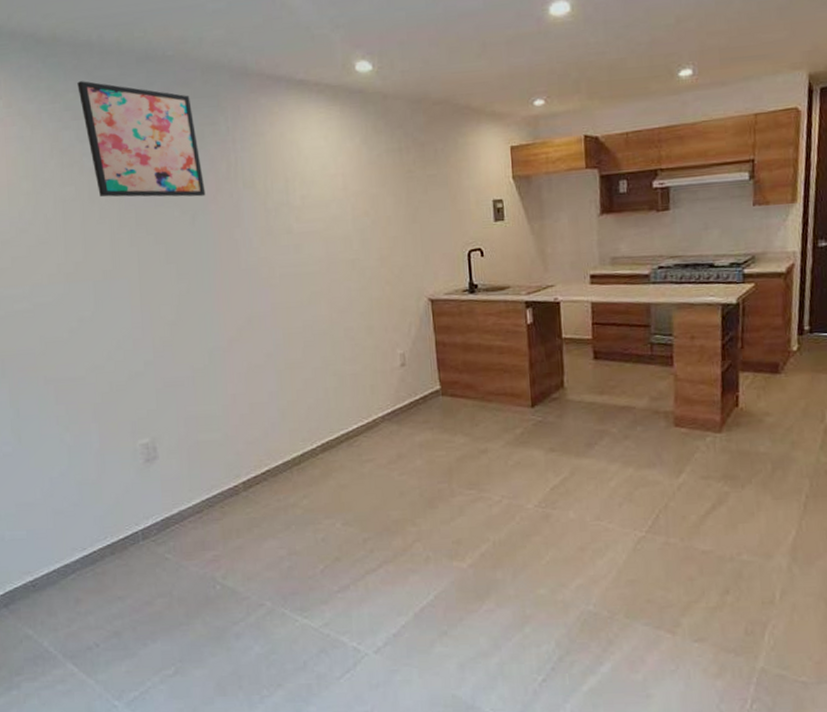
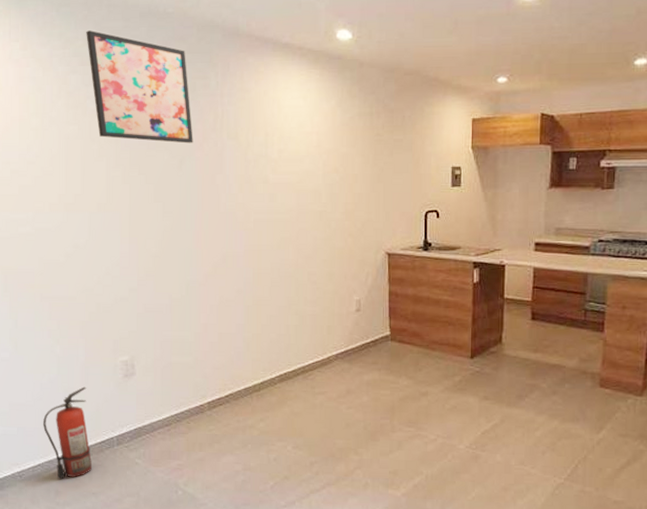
fire extinguisher: none [56,477,115,585] -> present [43,386,92,479]

